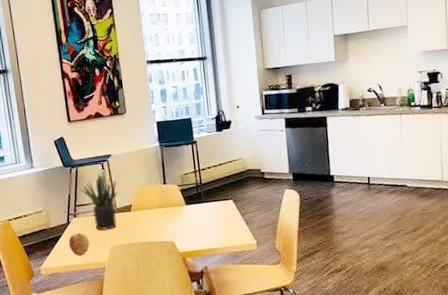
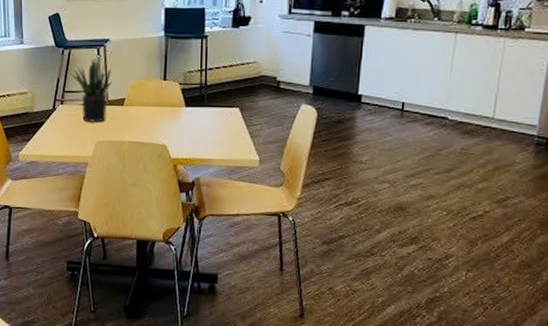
apple: present [68,233,90,256] -> none [51,122,74,146]

